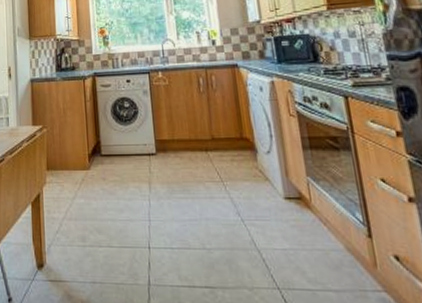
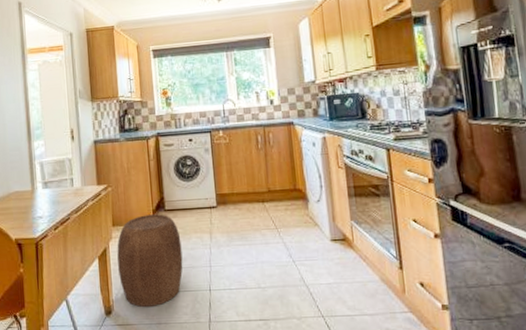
stool: none [51,159,120,262] -> present [117,214,183,307]

